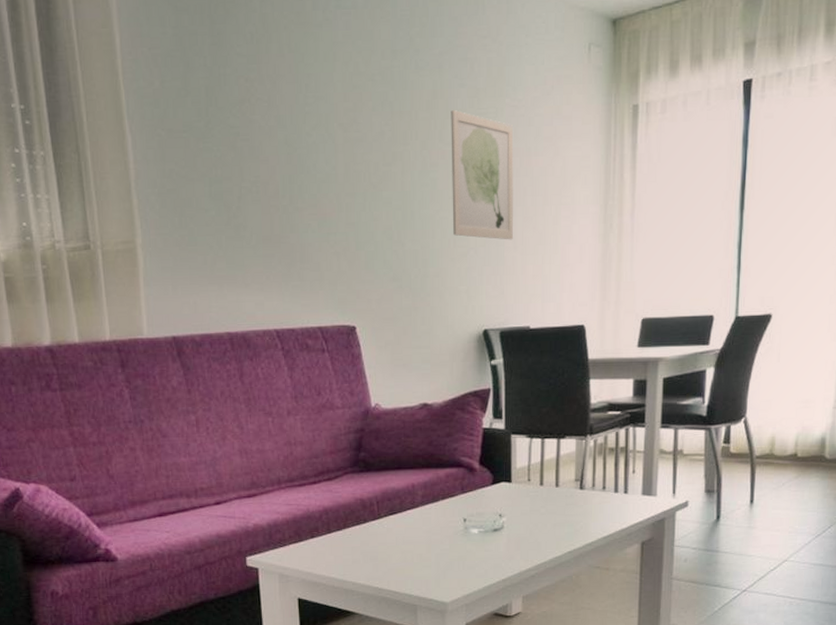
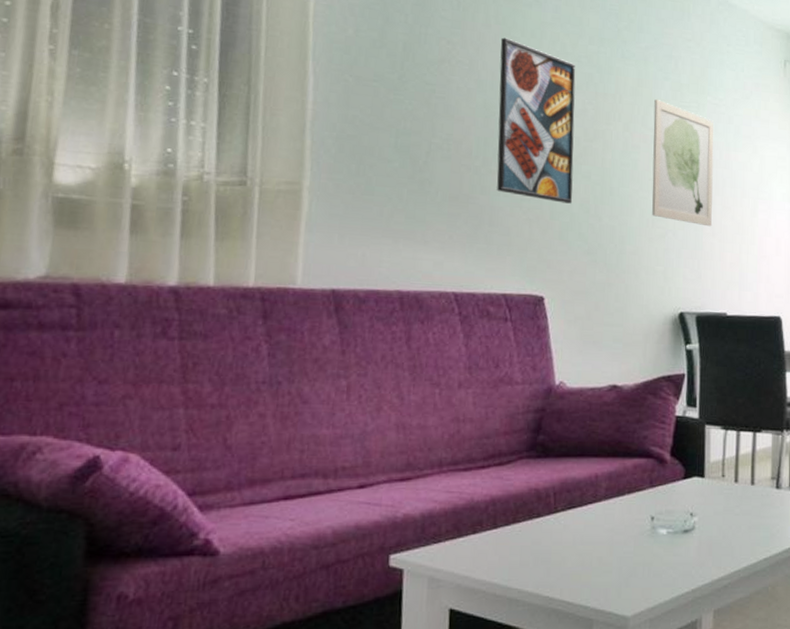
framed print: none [295,66,376,233] -> present [497,37,576,204]

